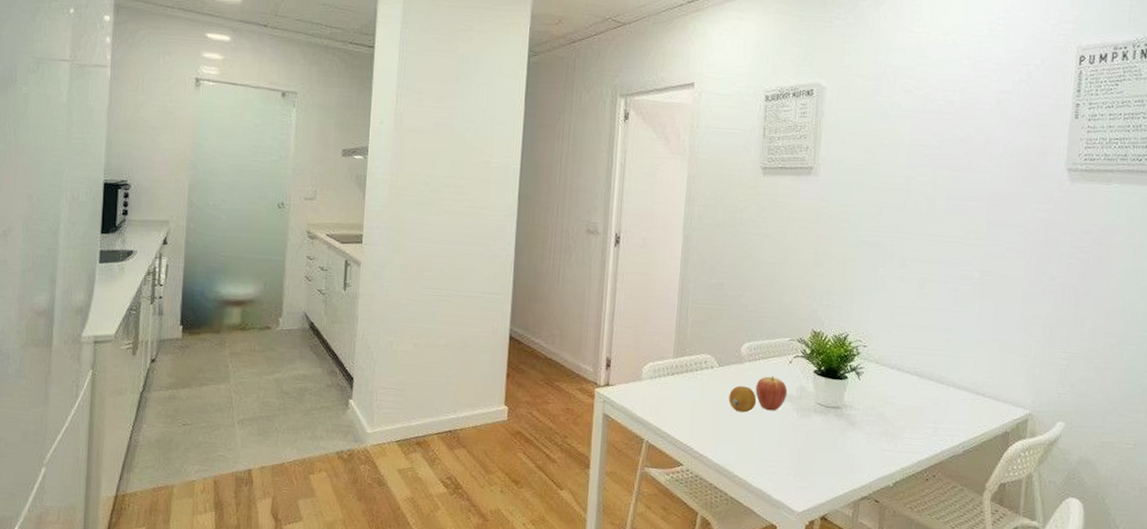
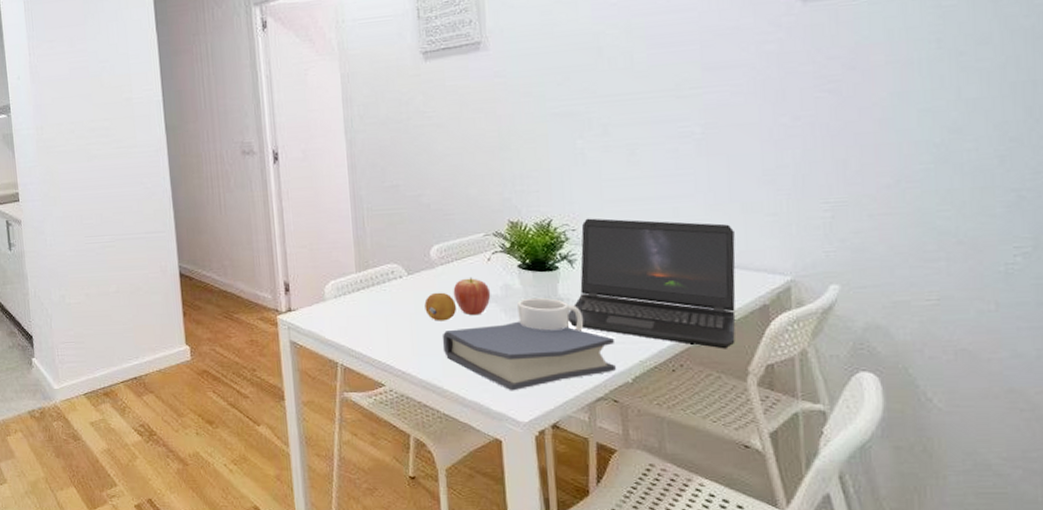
hardback book: none [738,420,883,483] -> present [441,321,616,391]
mug: none [807,401,862,436] -> present [517,297,584,331]
laptop computer: none [848,337,992,466] -> present [568,218,736,349]

